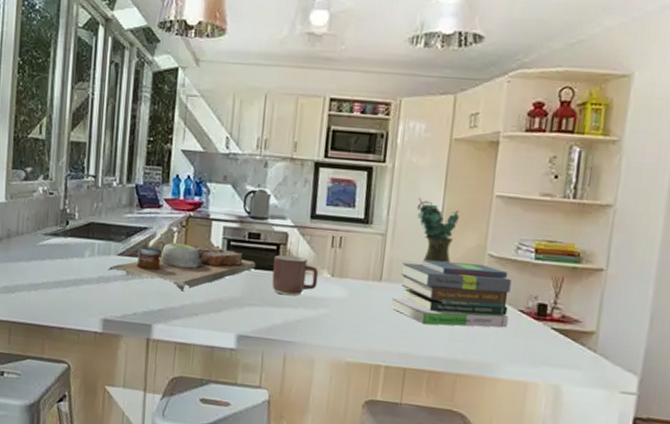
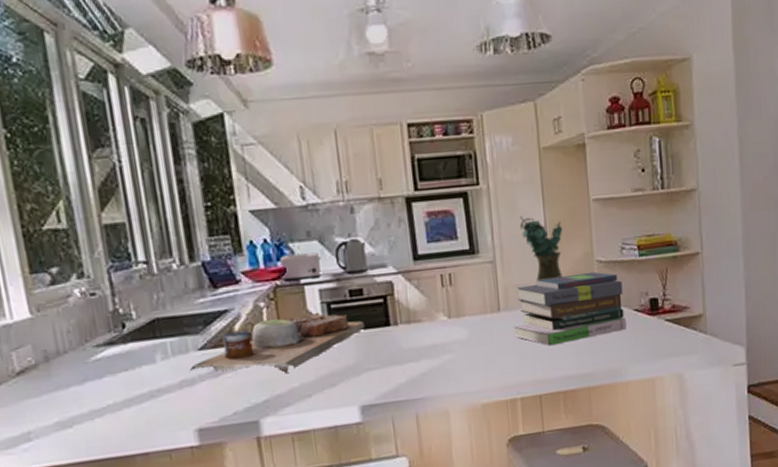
toaster: none [196,192,231,216] -> present [280,252,321,281]
mug: present [272,254,319,296] -> none [383,304,436,351]

